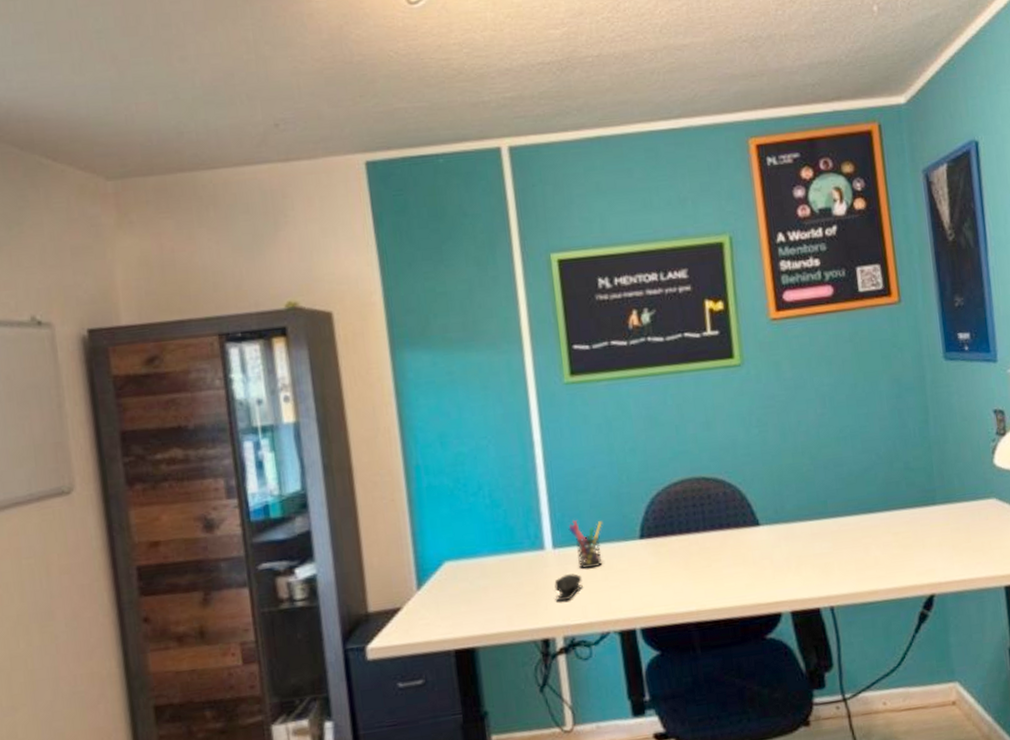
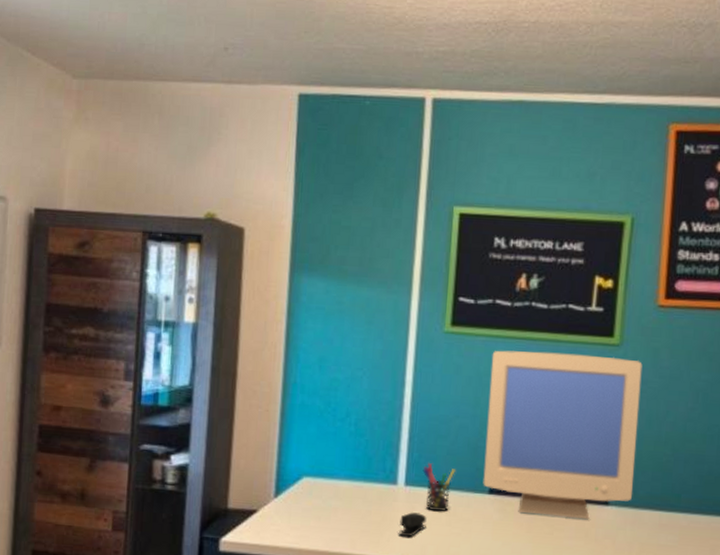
computer monitor: none [617,377,781,551] -> present [483,350,643,519]

